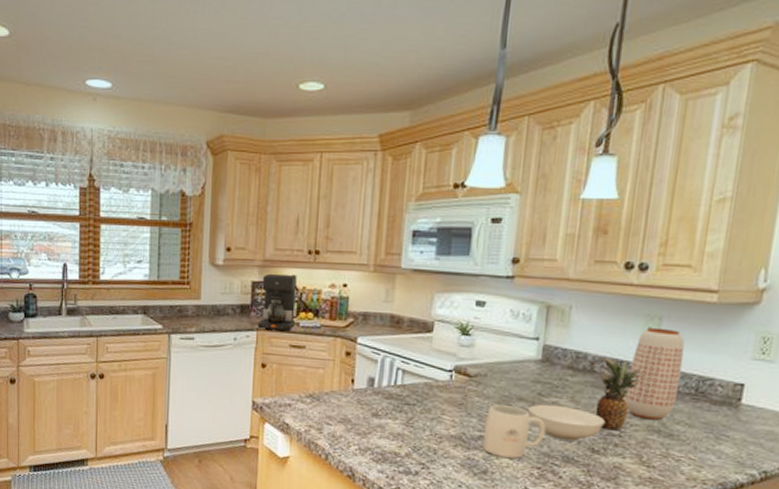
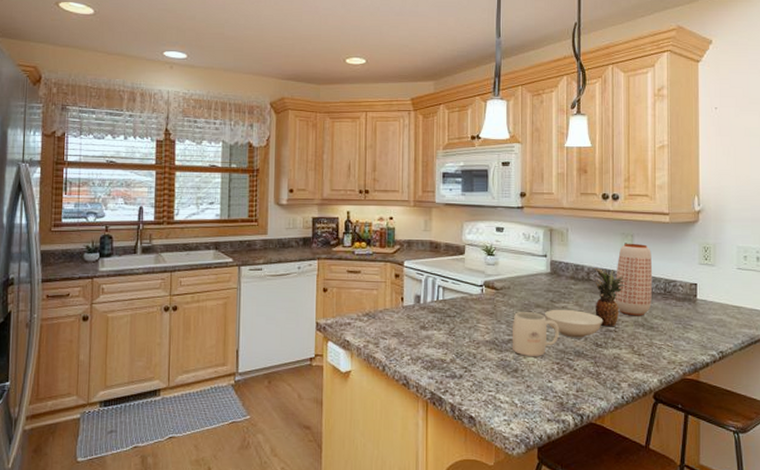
coffee maker: present [257,273,297,331] -> none [318,210,351,258]

